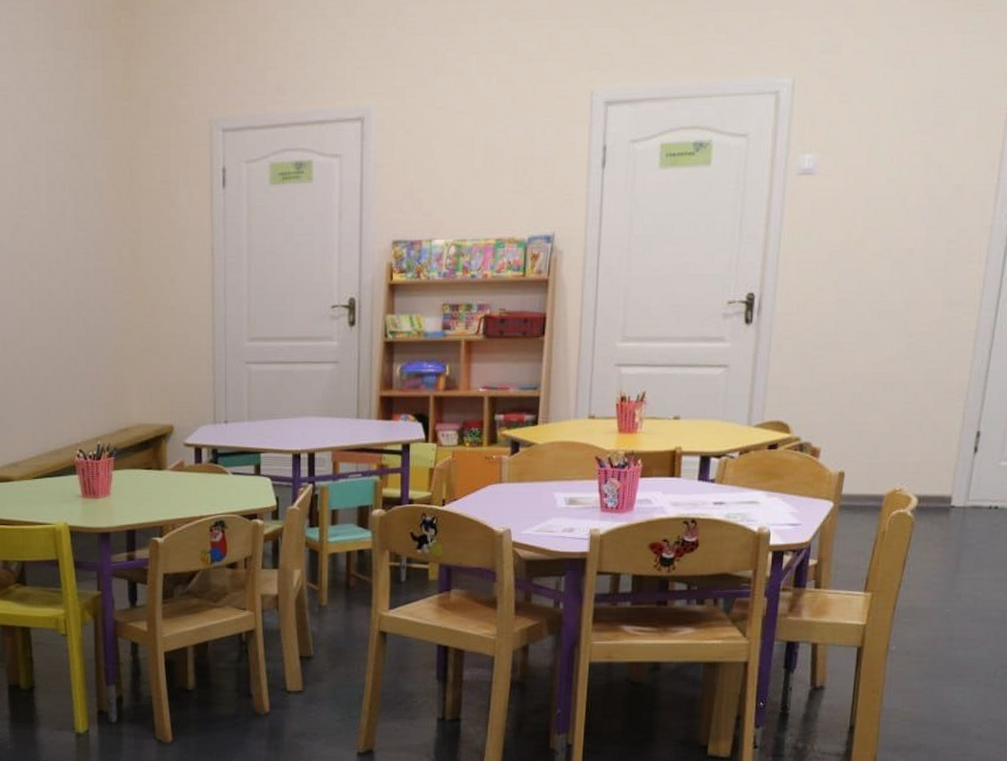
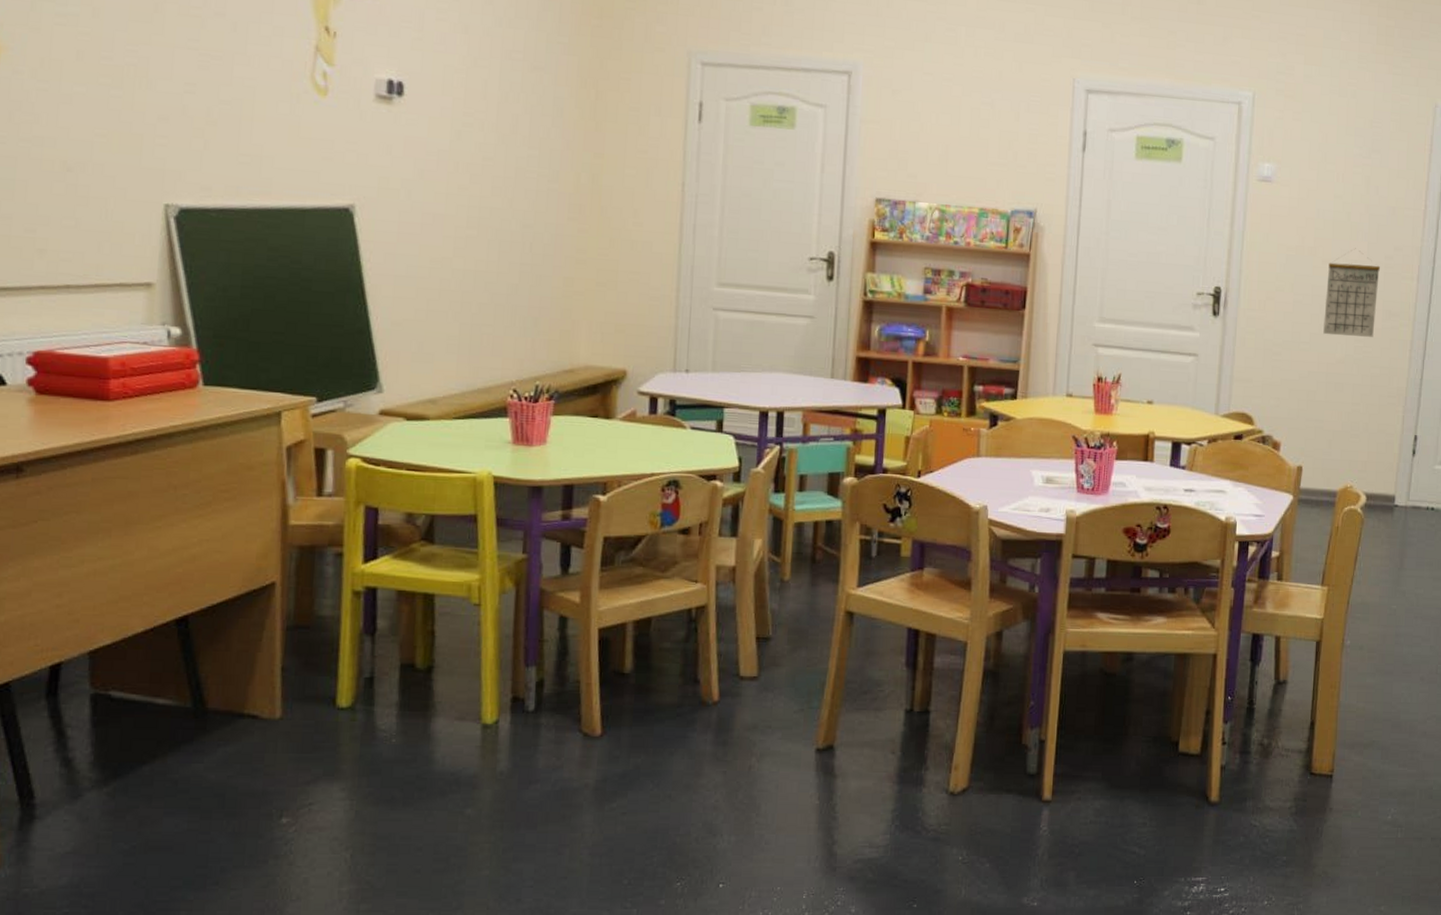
calendar: none [871,235,942,333] -> present [1323,248,1381,337]

